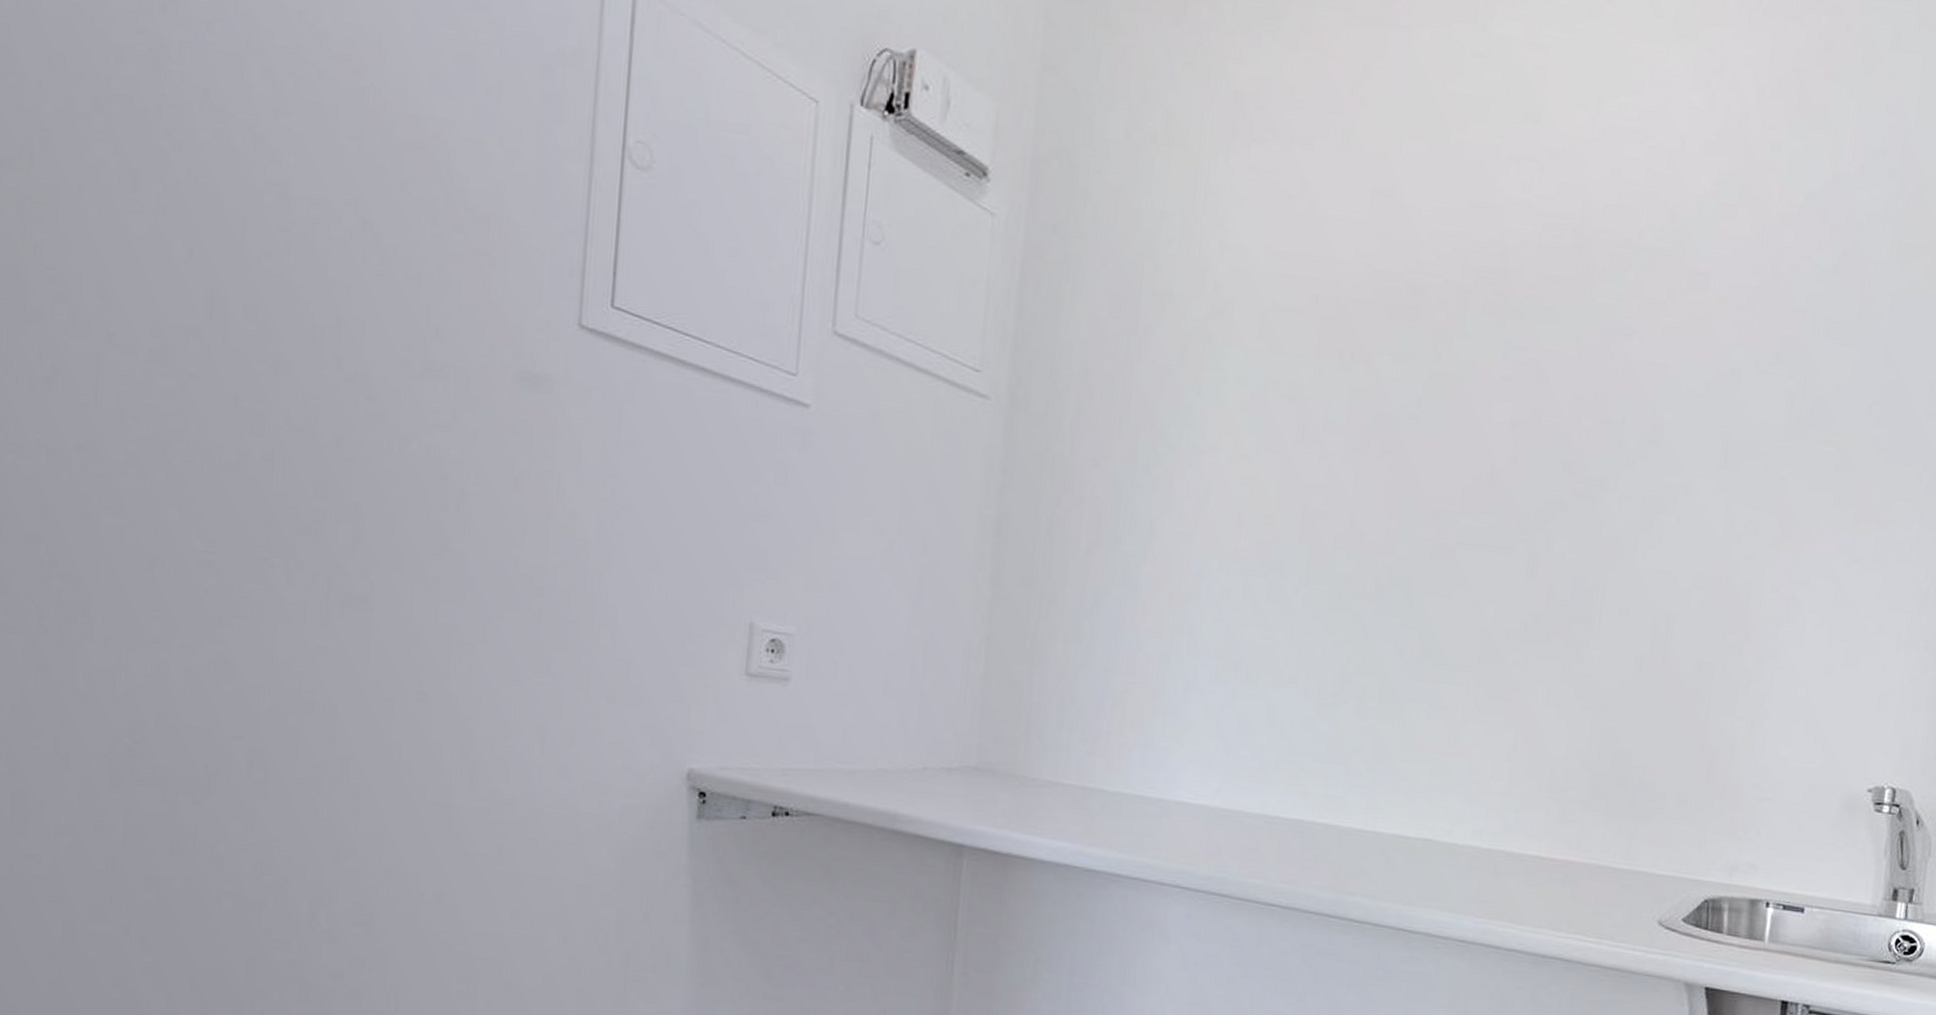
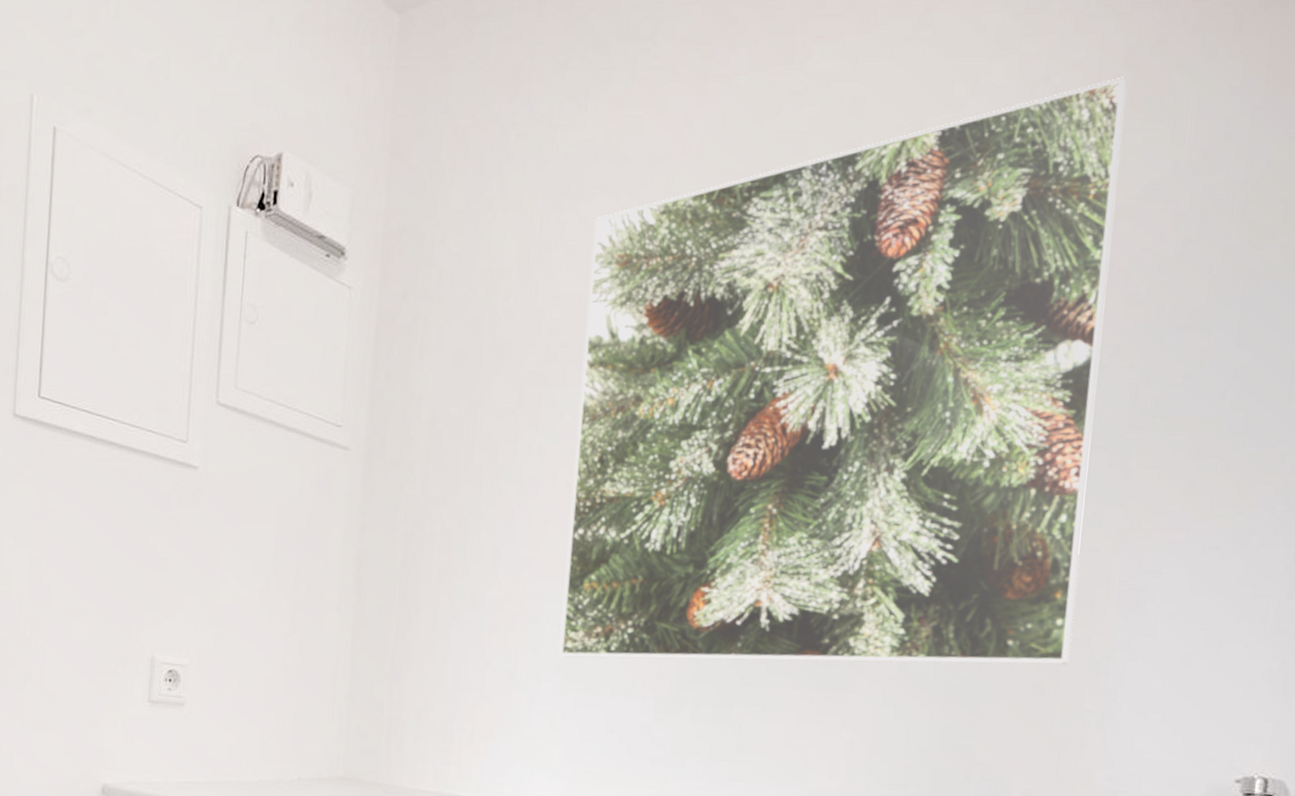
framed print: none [1218,80,1794,672] -> present [560,77,1126,666]

